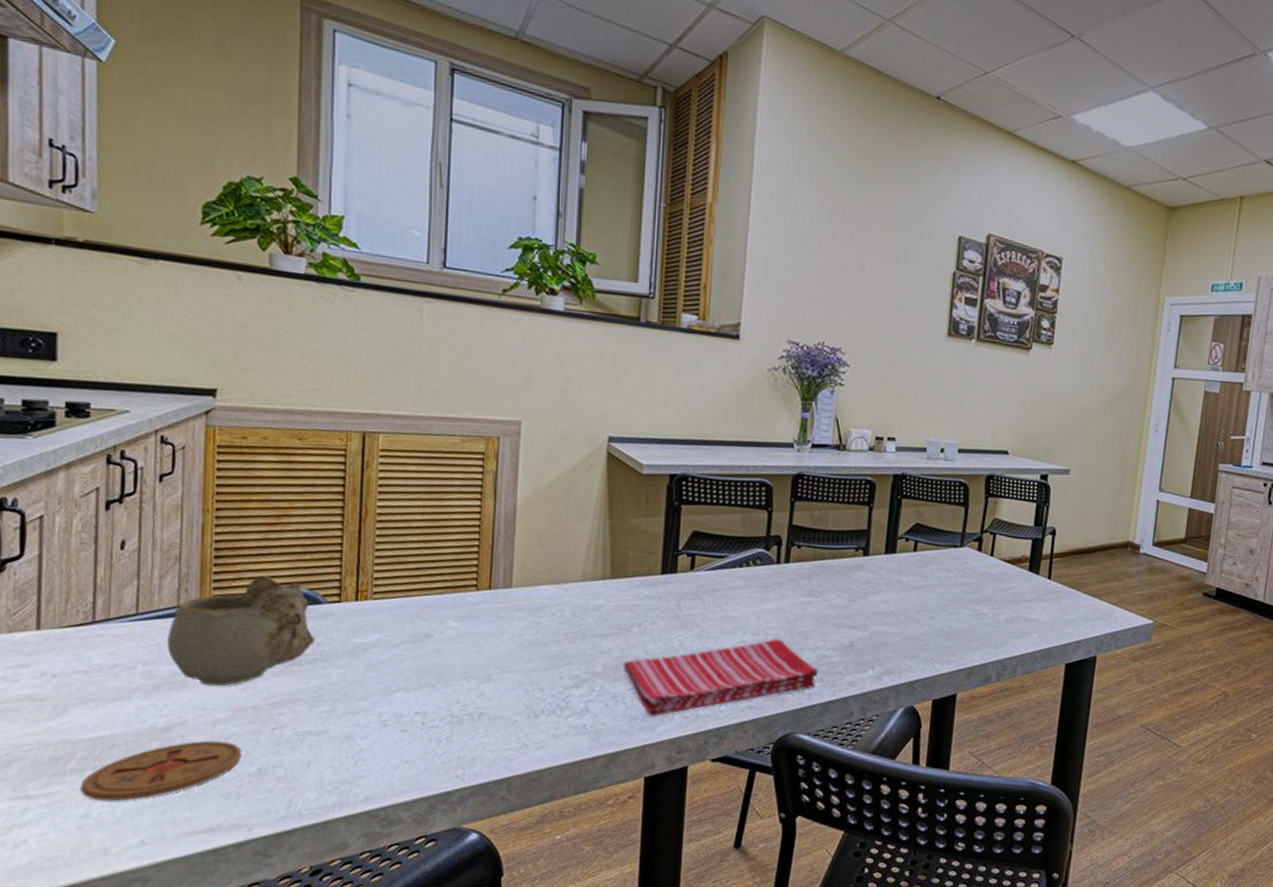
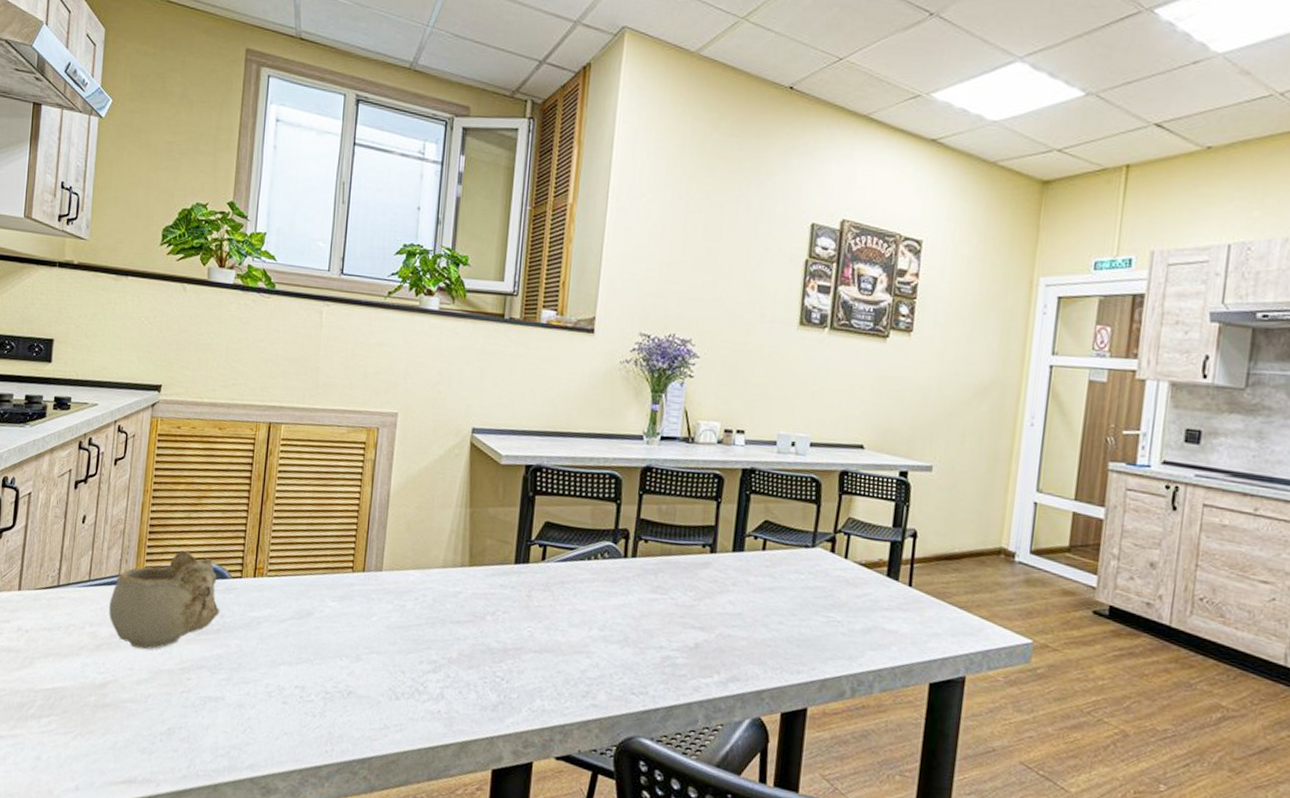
coaster: present [80,740,241,801] -> none [37,698,156,748]
dish towel: present [622,639,818,717] -> none [476,635,662,708]

